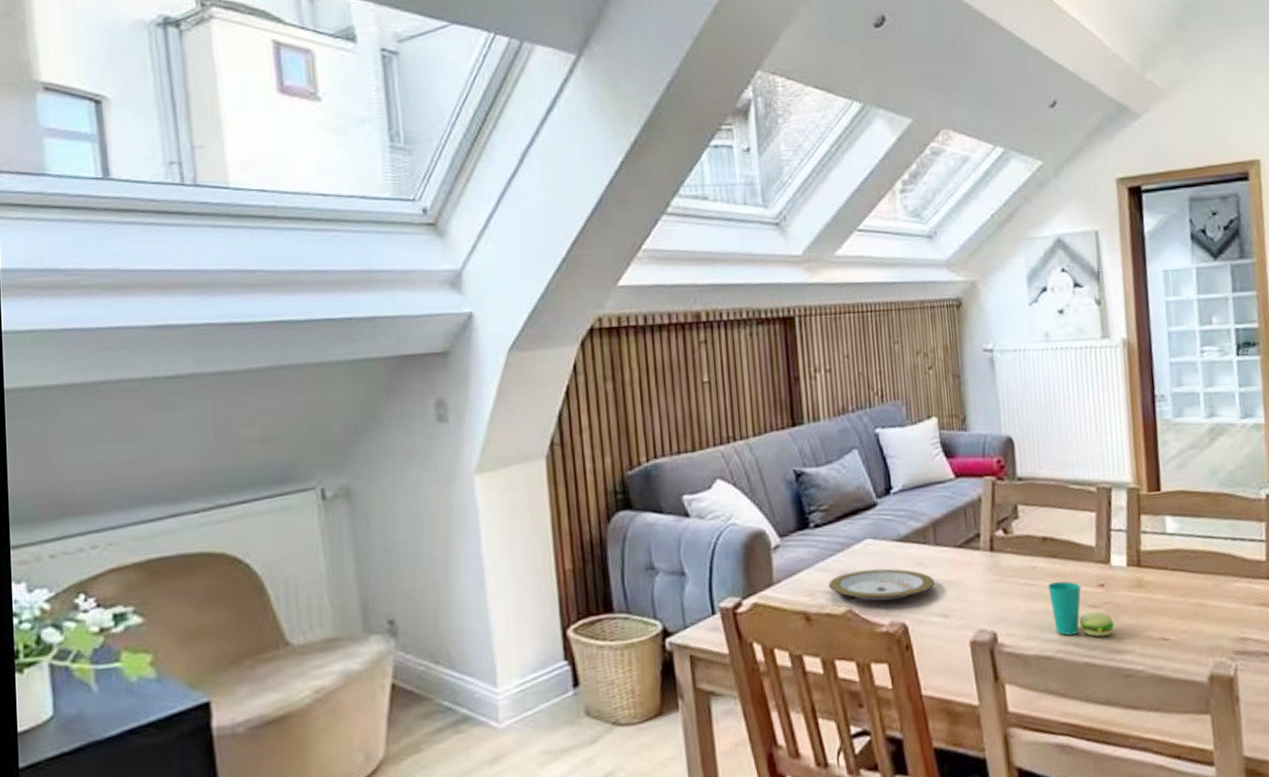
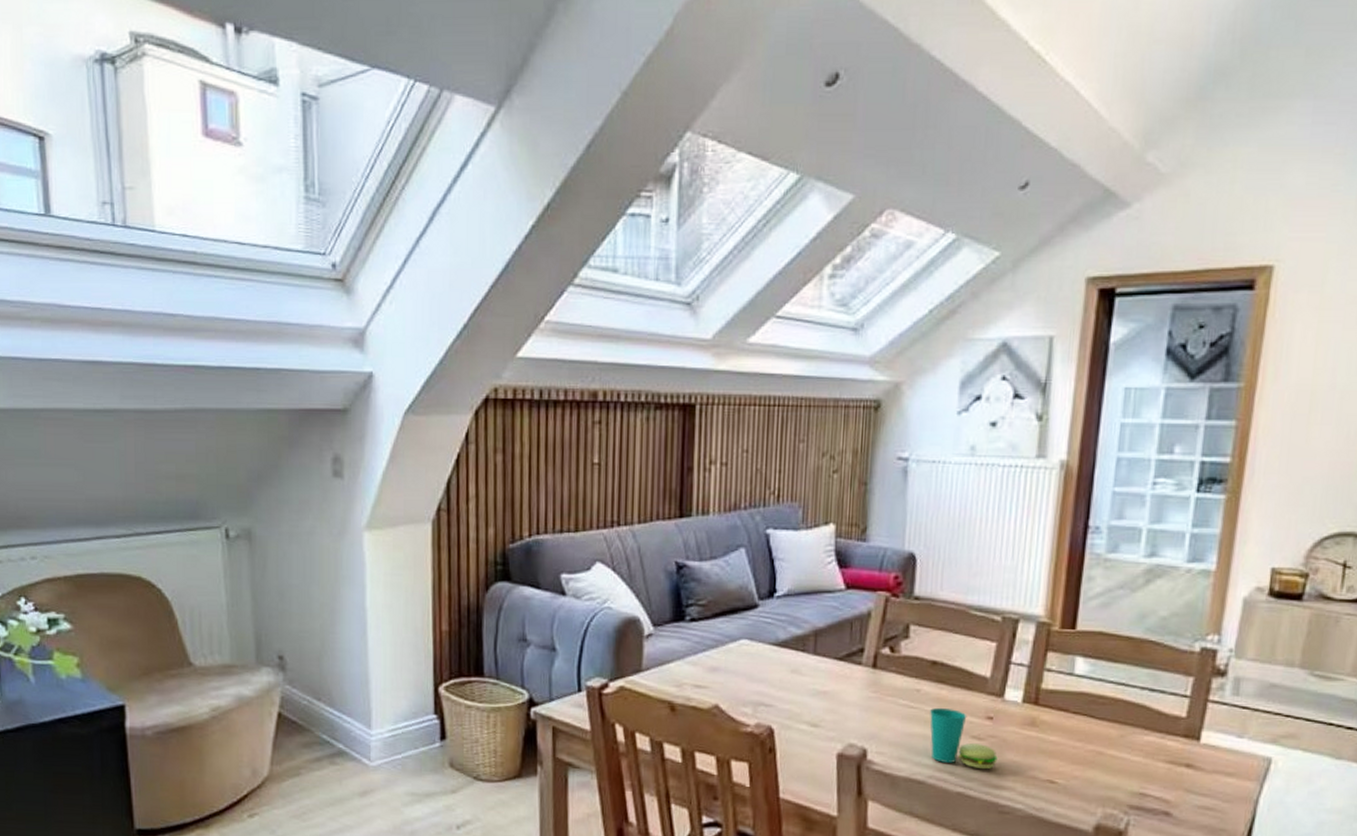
plate: present [828,568,935,602] -> none [697,669,808,703]

